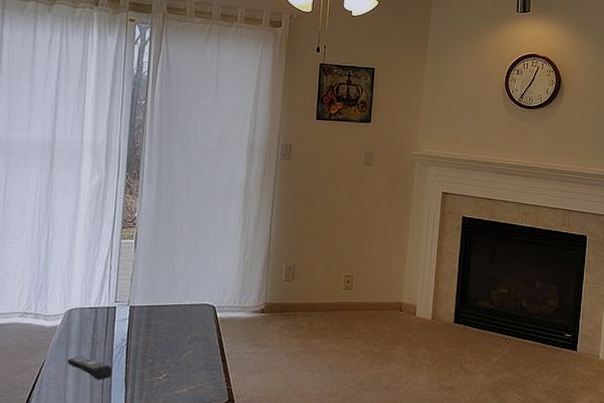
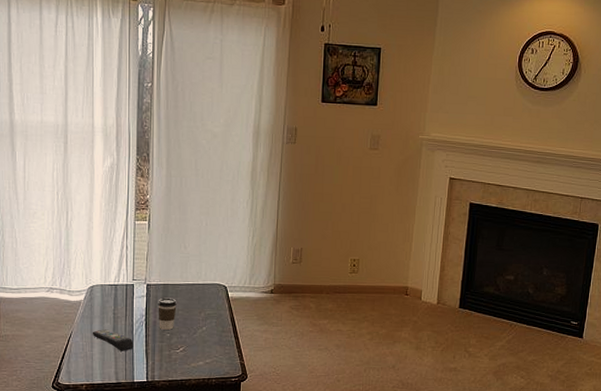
coffee cup: none [140,320,162,355] -> present [158,298,177,330]

